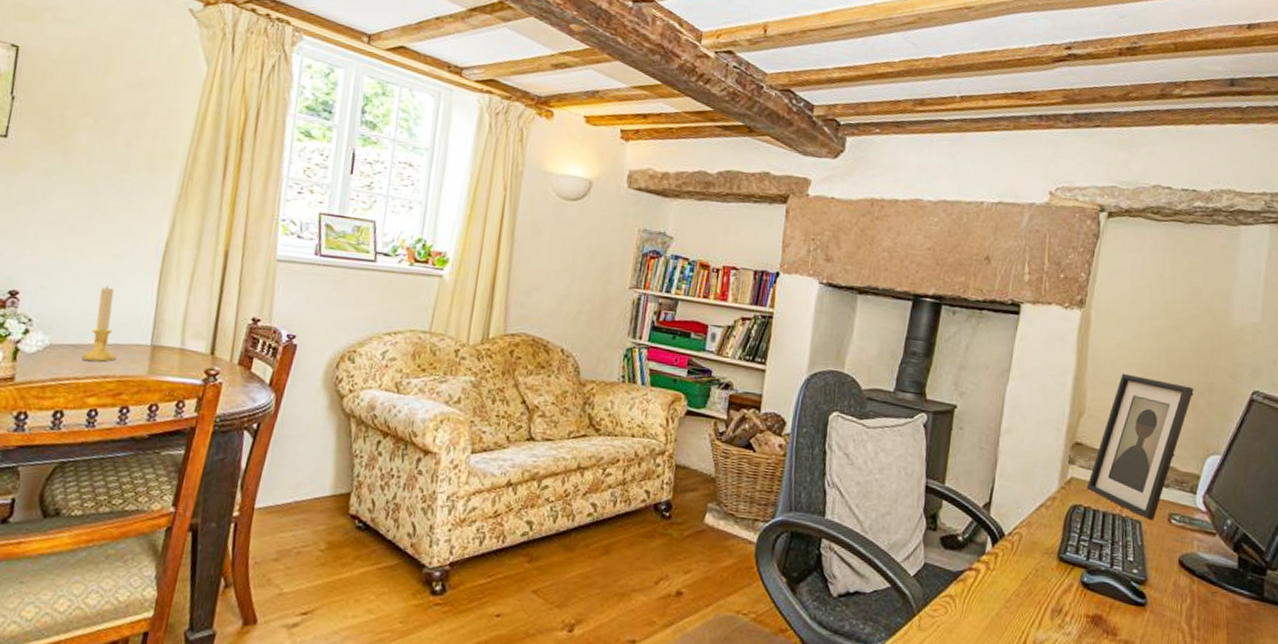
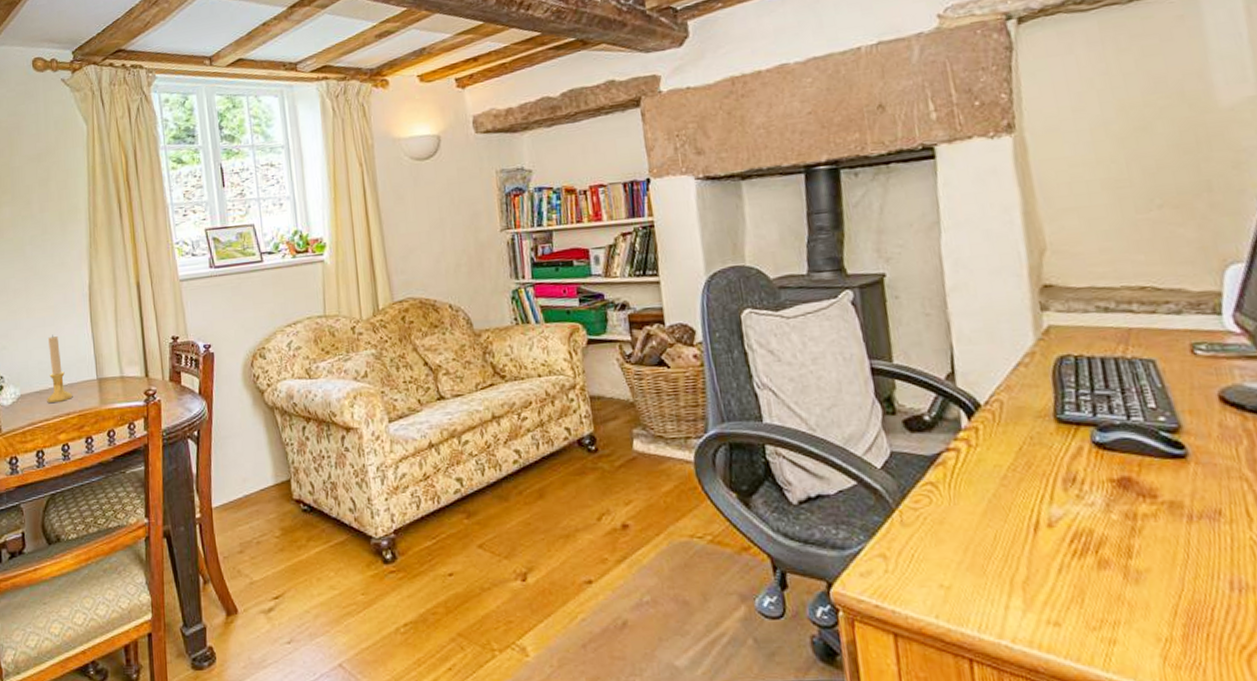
picture frame: present [1086,373,1194,521] -> none [1070,190,1187,357]

